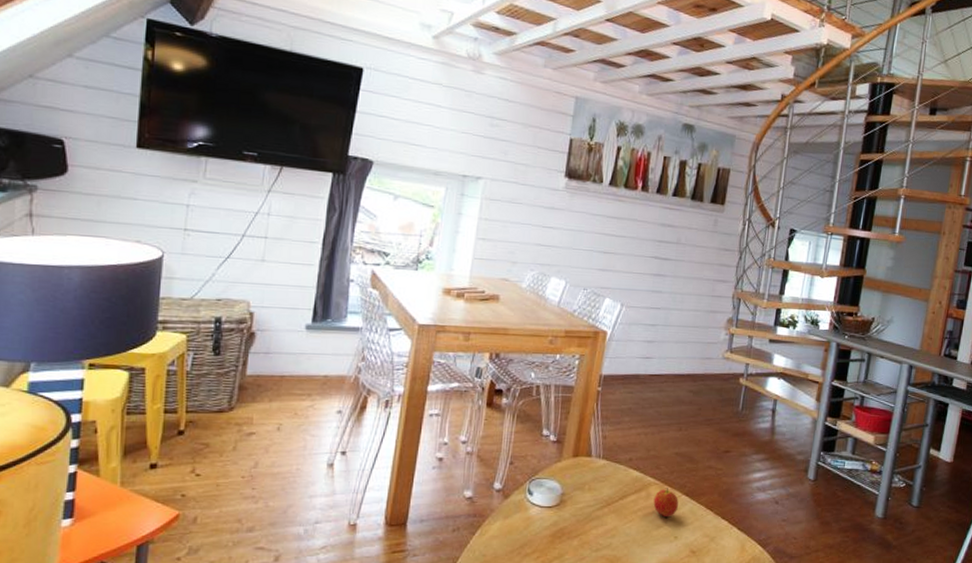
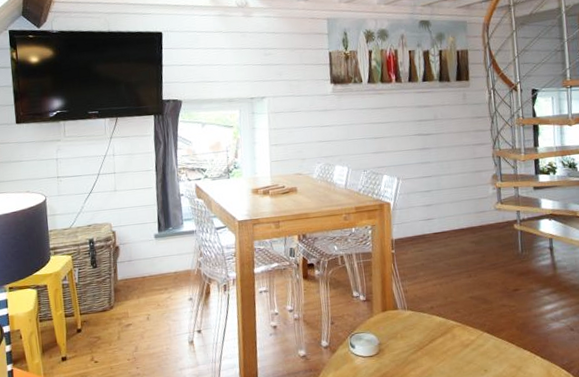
fruit: present [653,488,679,518] -> none [459,328,483,354]

